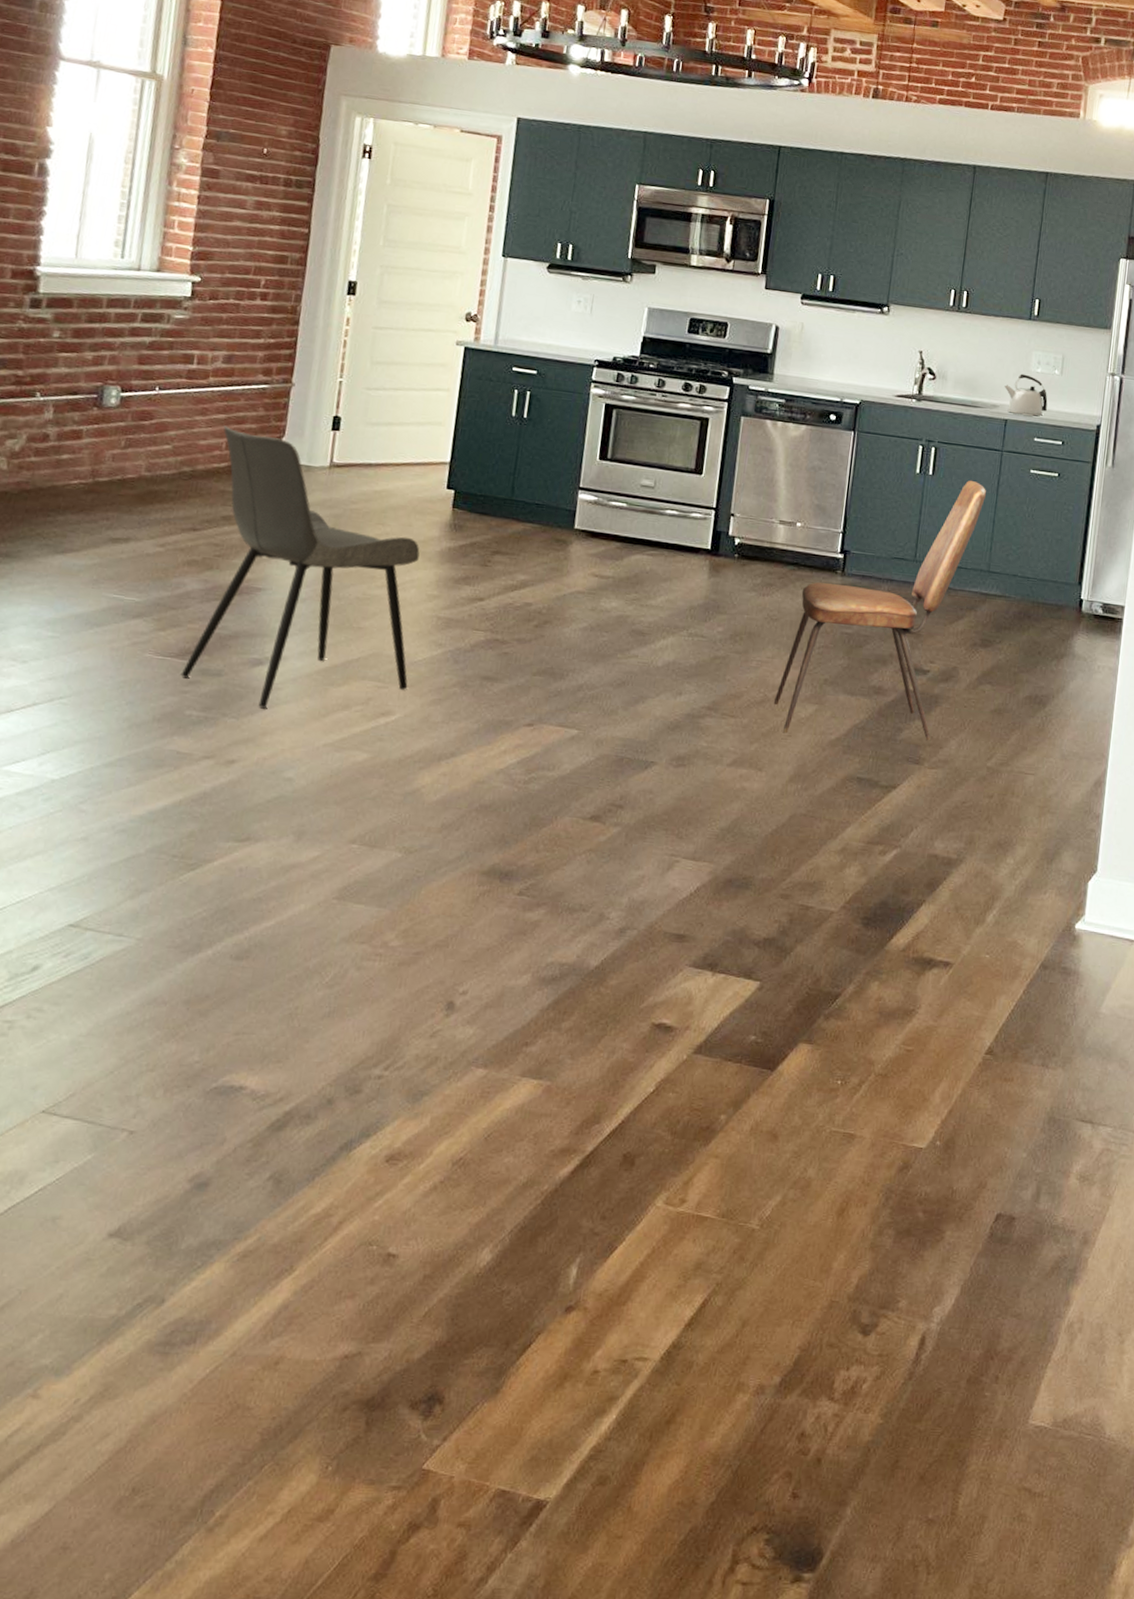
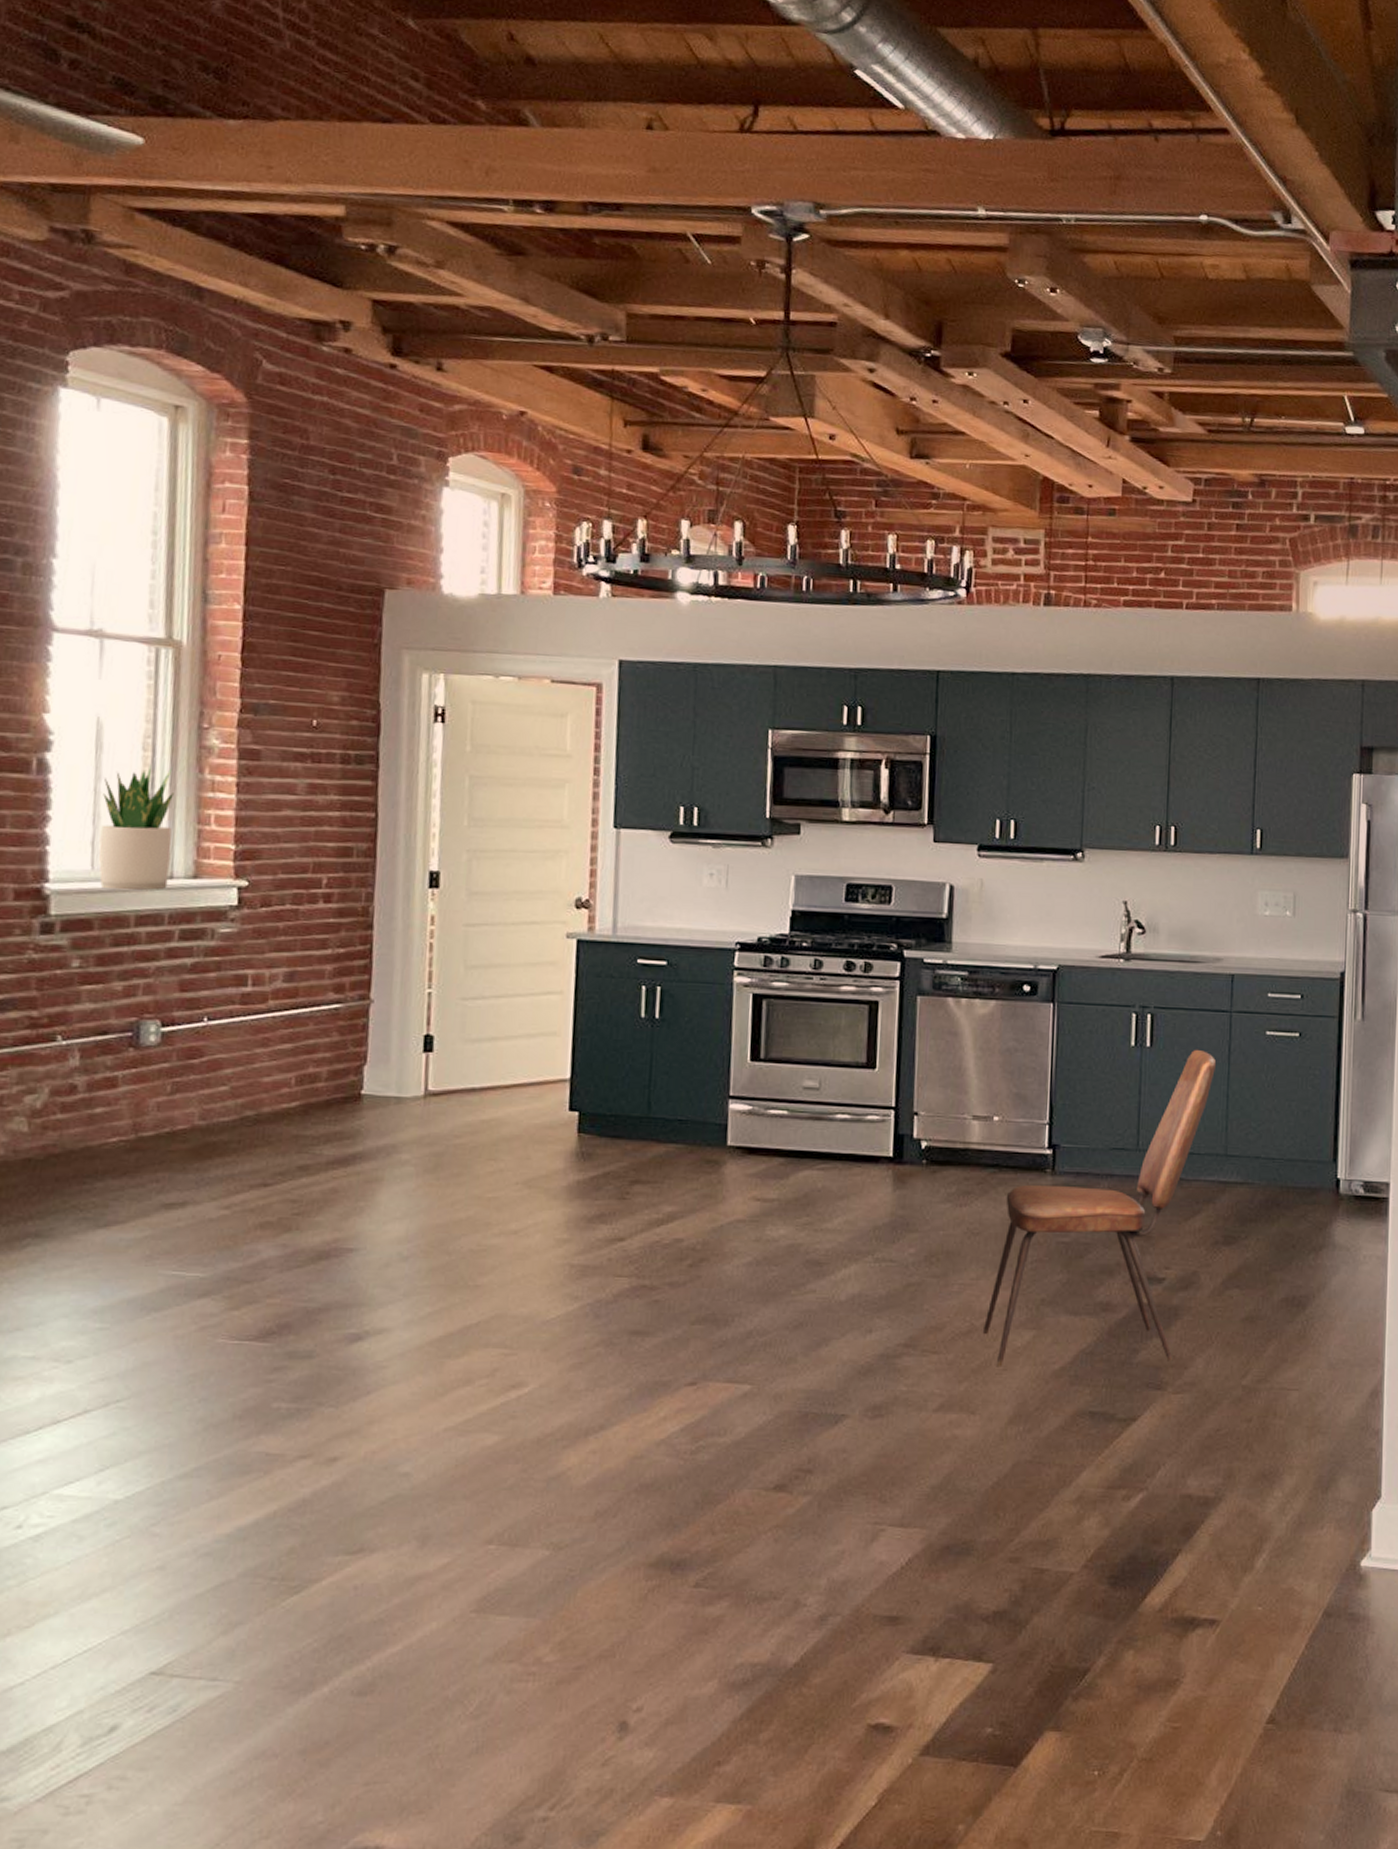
planter: none [81,176,148,279] -> present [98,765,174,891]
dining chair: present [180,425,420,708] -> none [262,1057,543,1391]
kettle: present [1004,373,1048,417] -> none [1227,918,1280,970]

